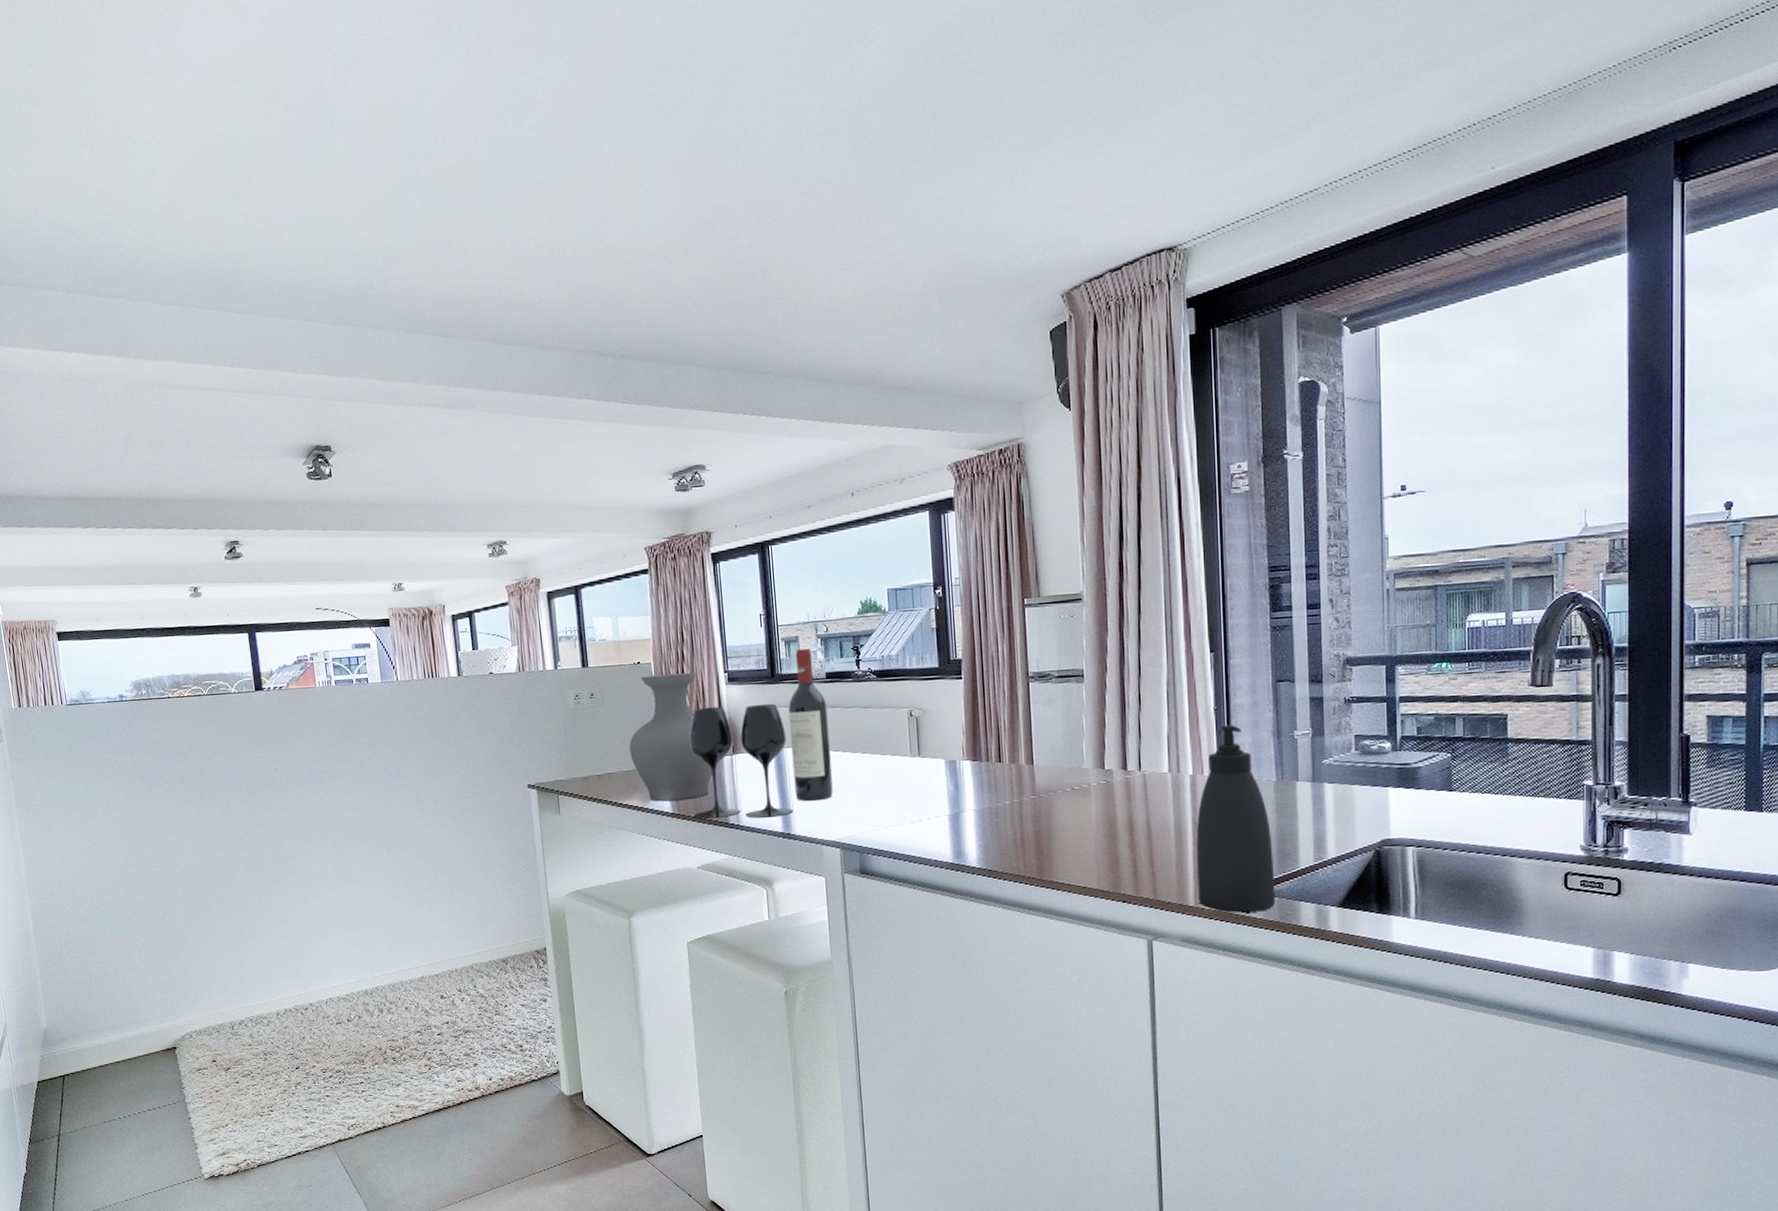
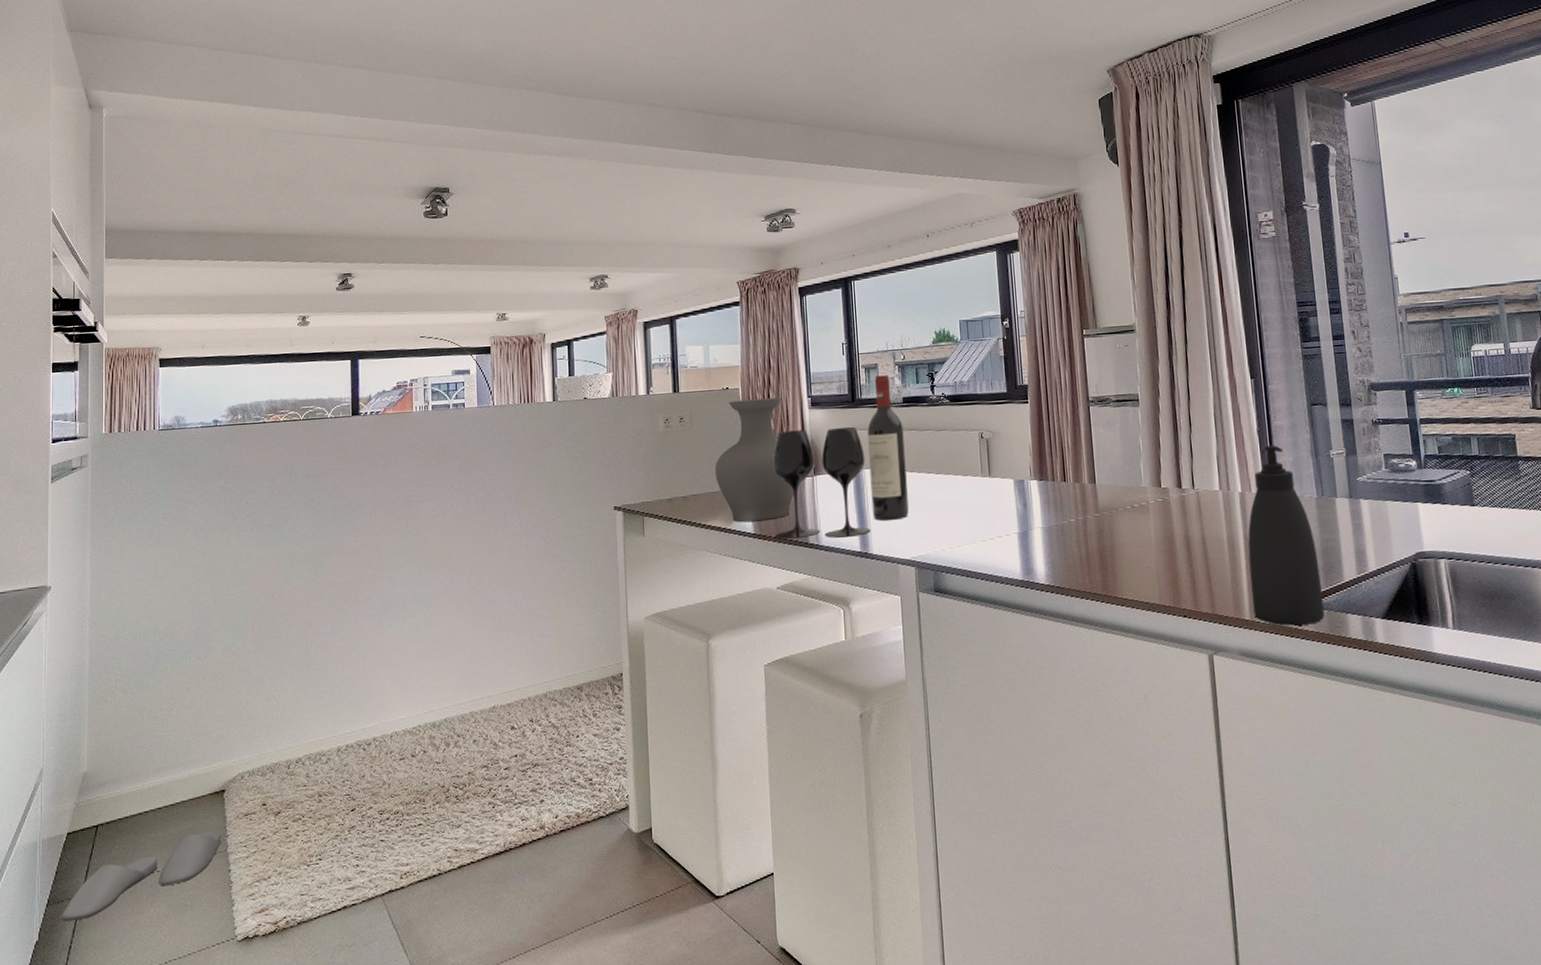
slippers: none [43,1083,179,1158] -> present [61,830,221,922]

